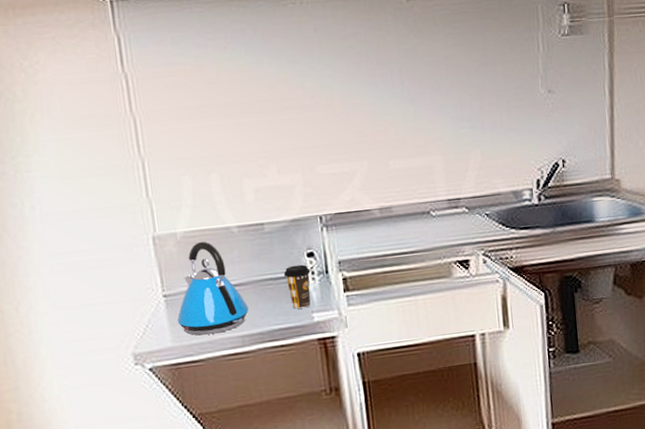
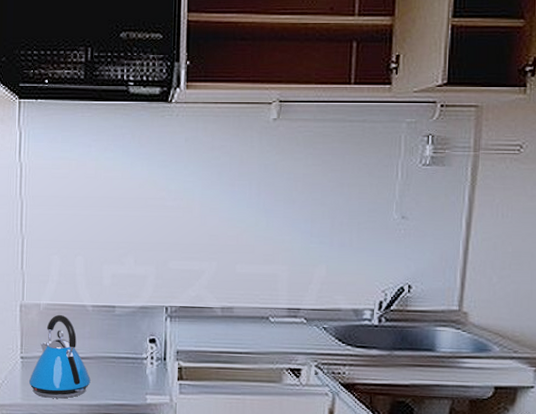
coffee cup: present [283,264,311,309] -> none [126,348,150,389]

